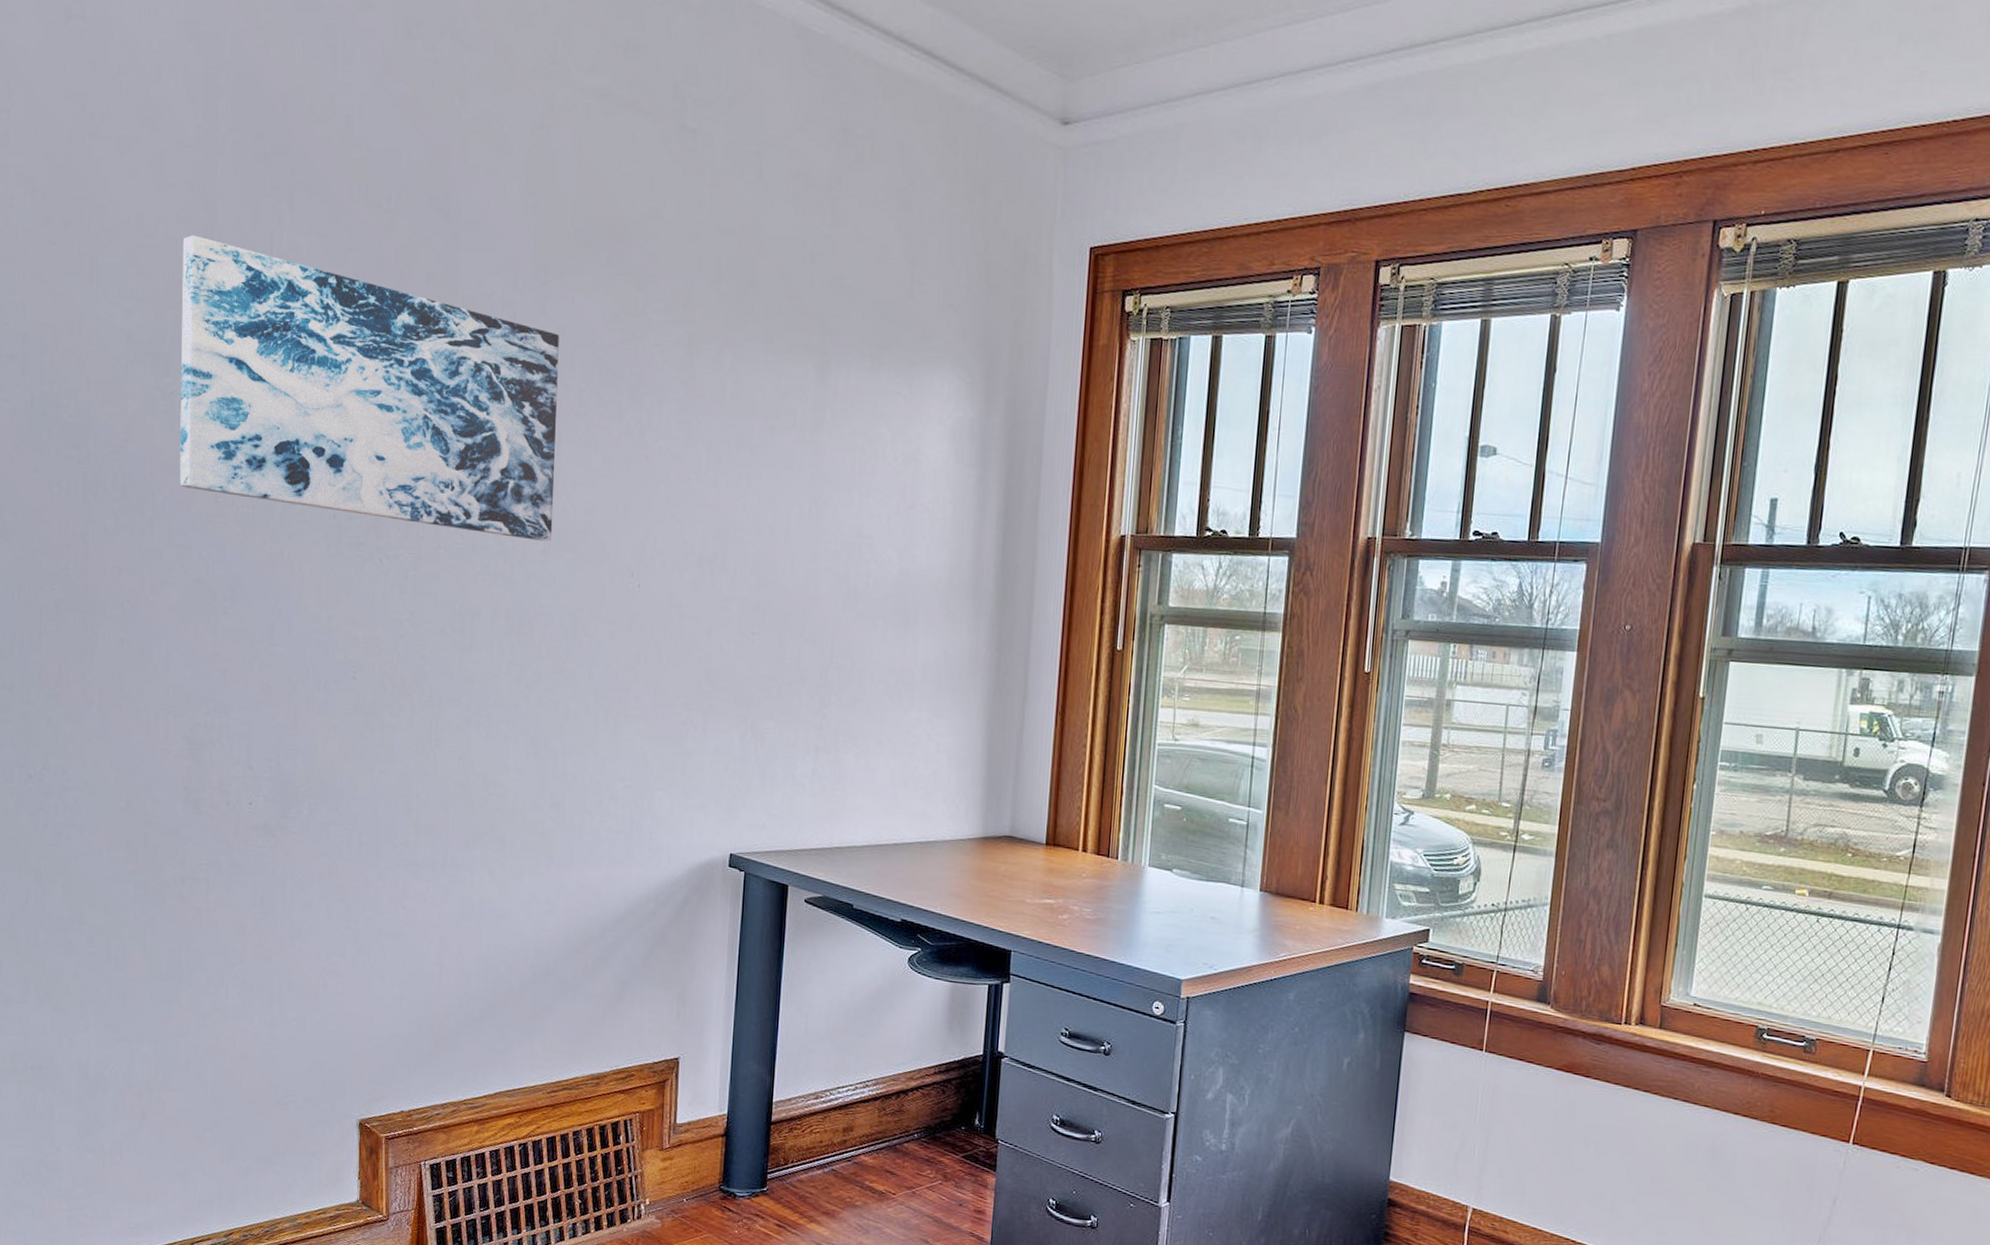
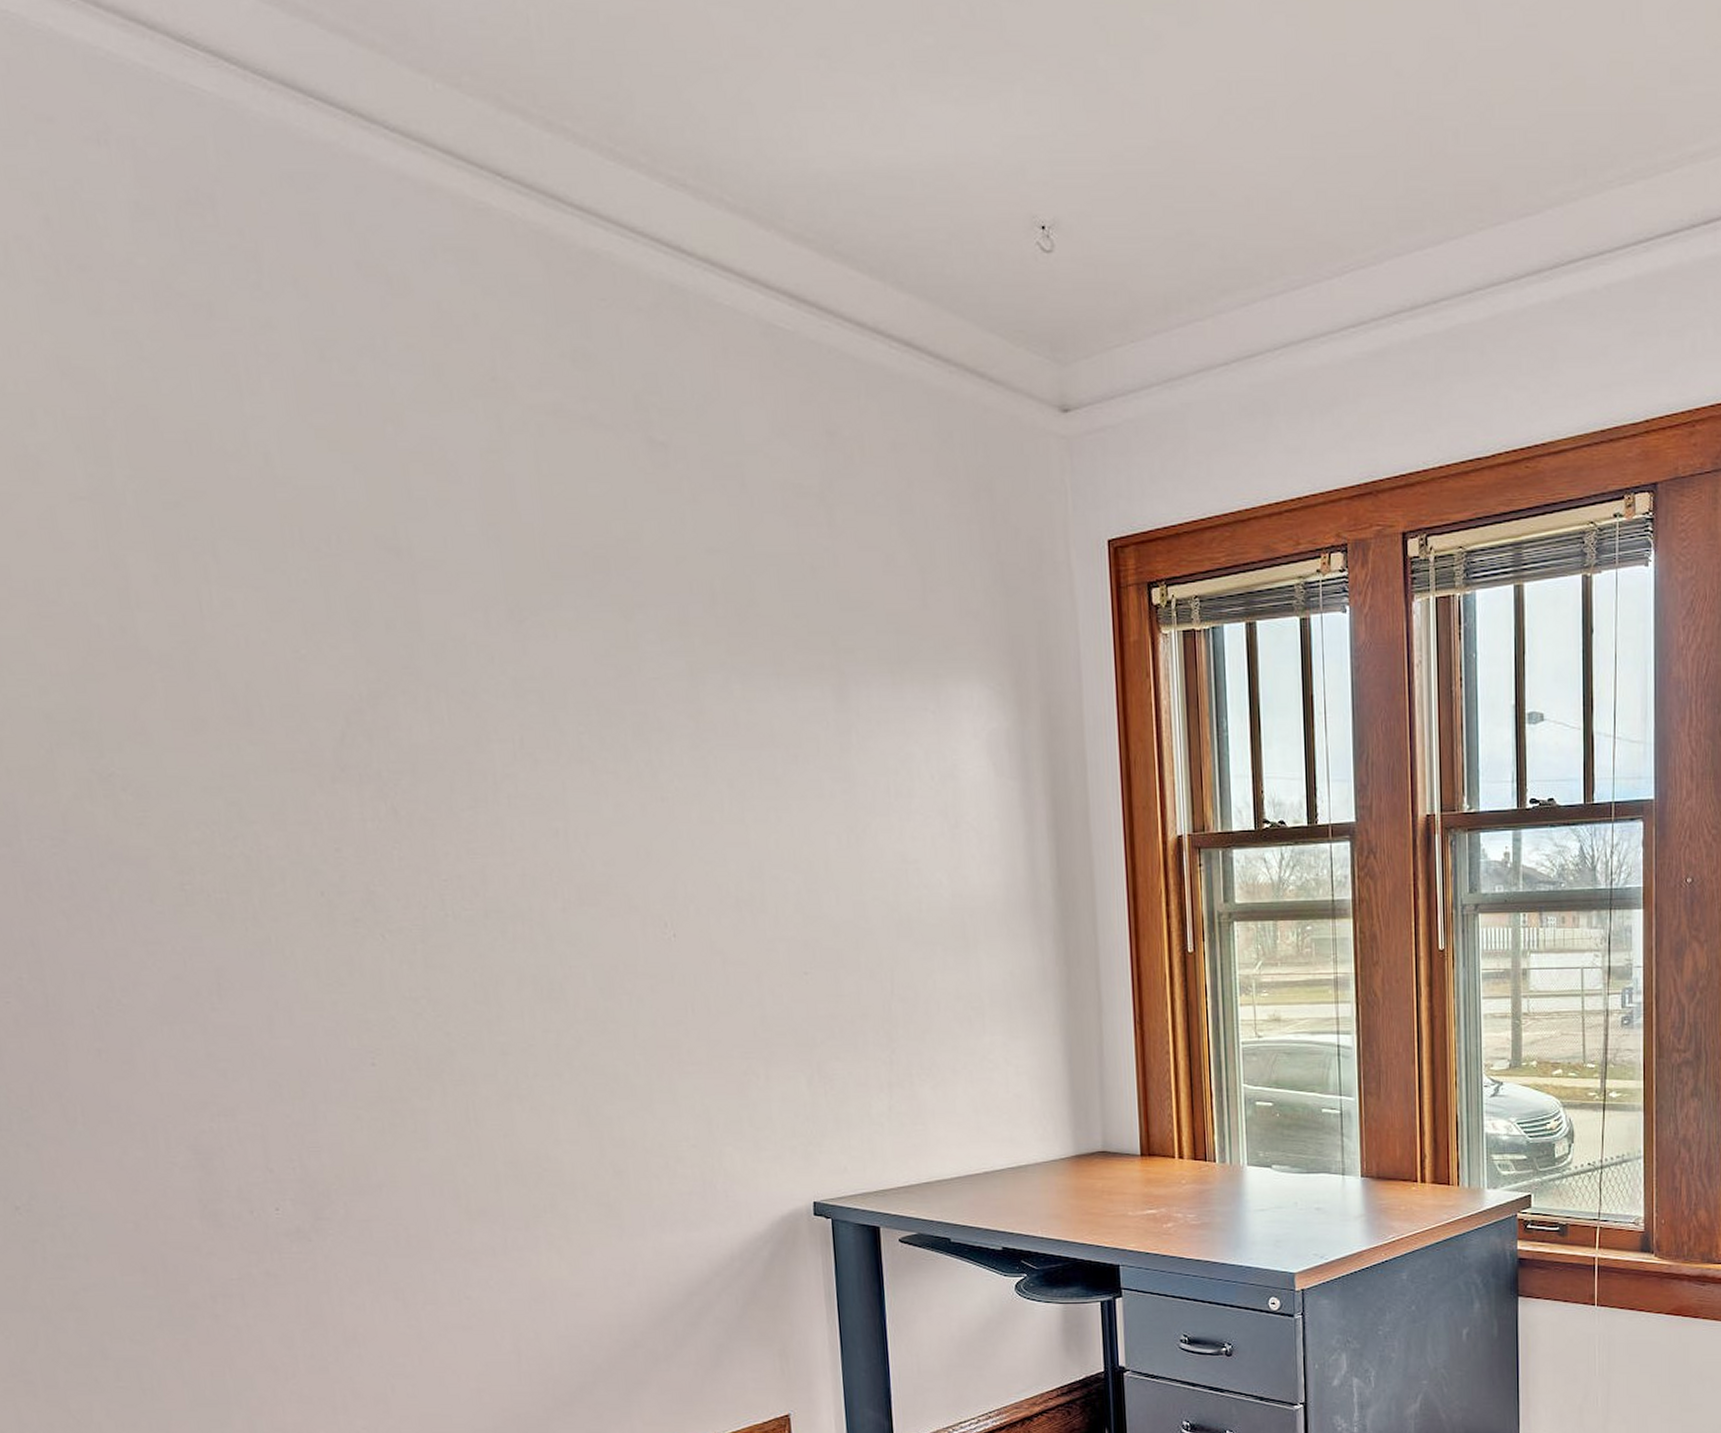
wall art: present [179,235,559,542] -> none [94,598,572,899]

